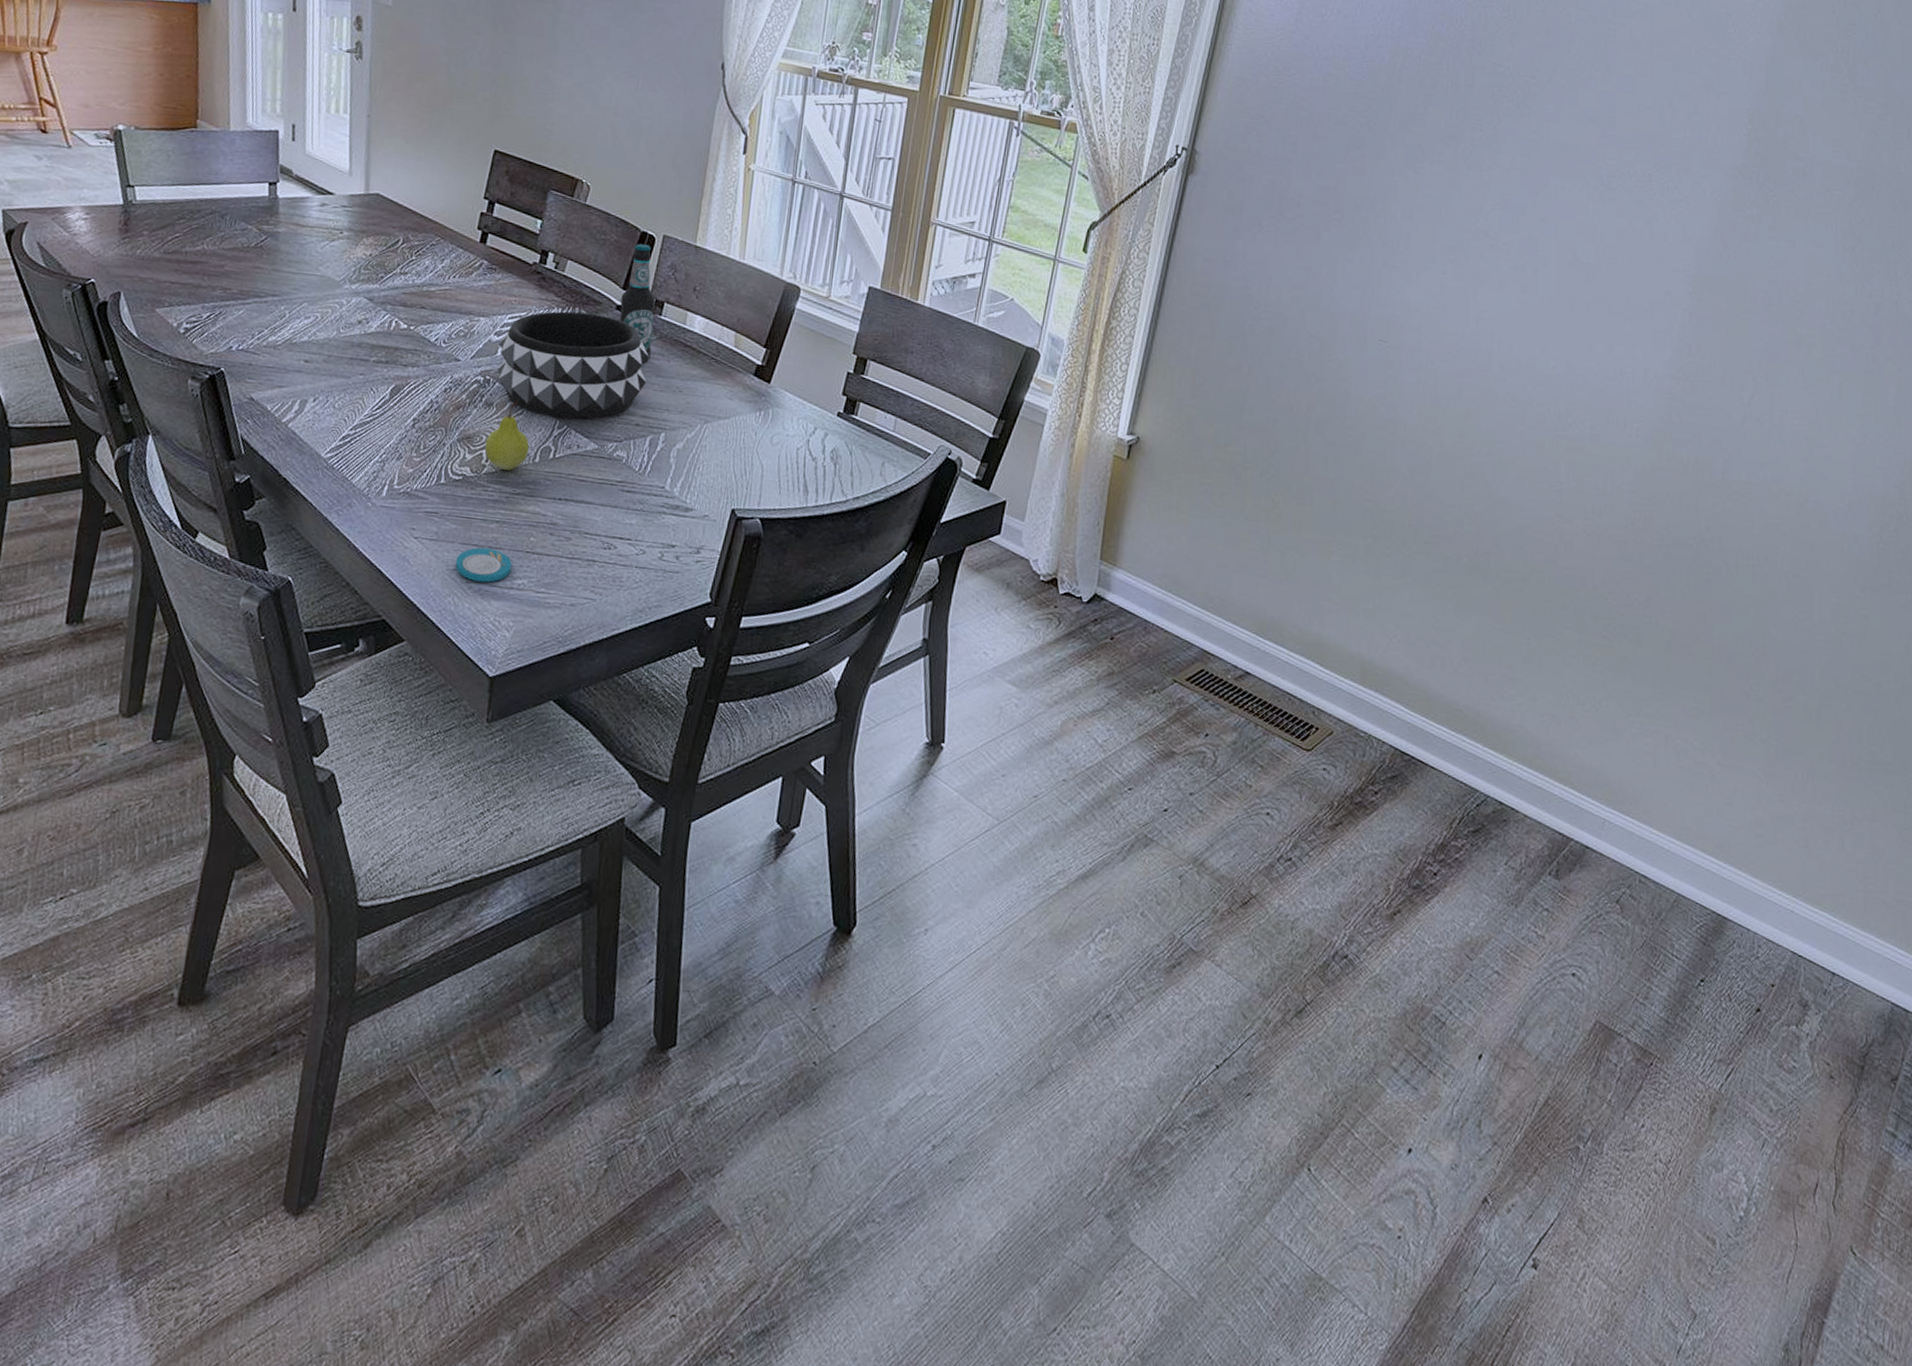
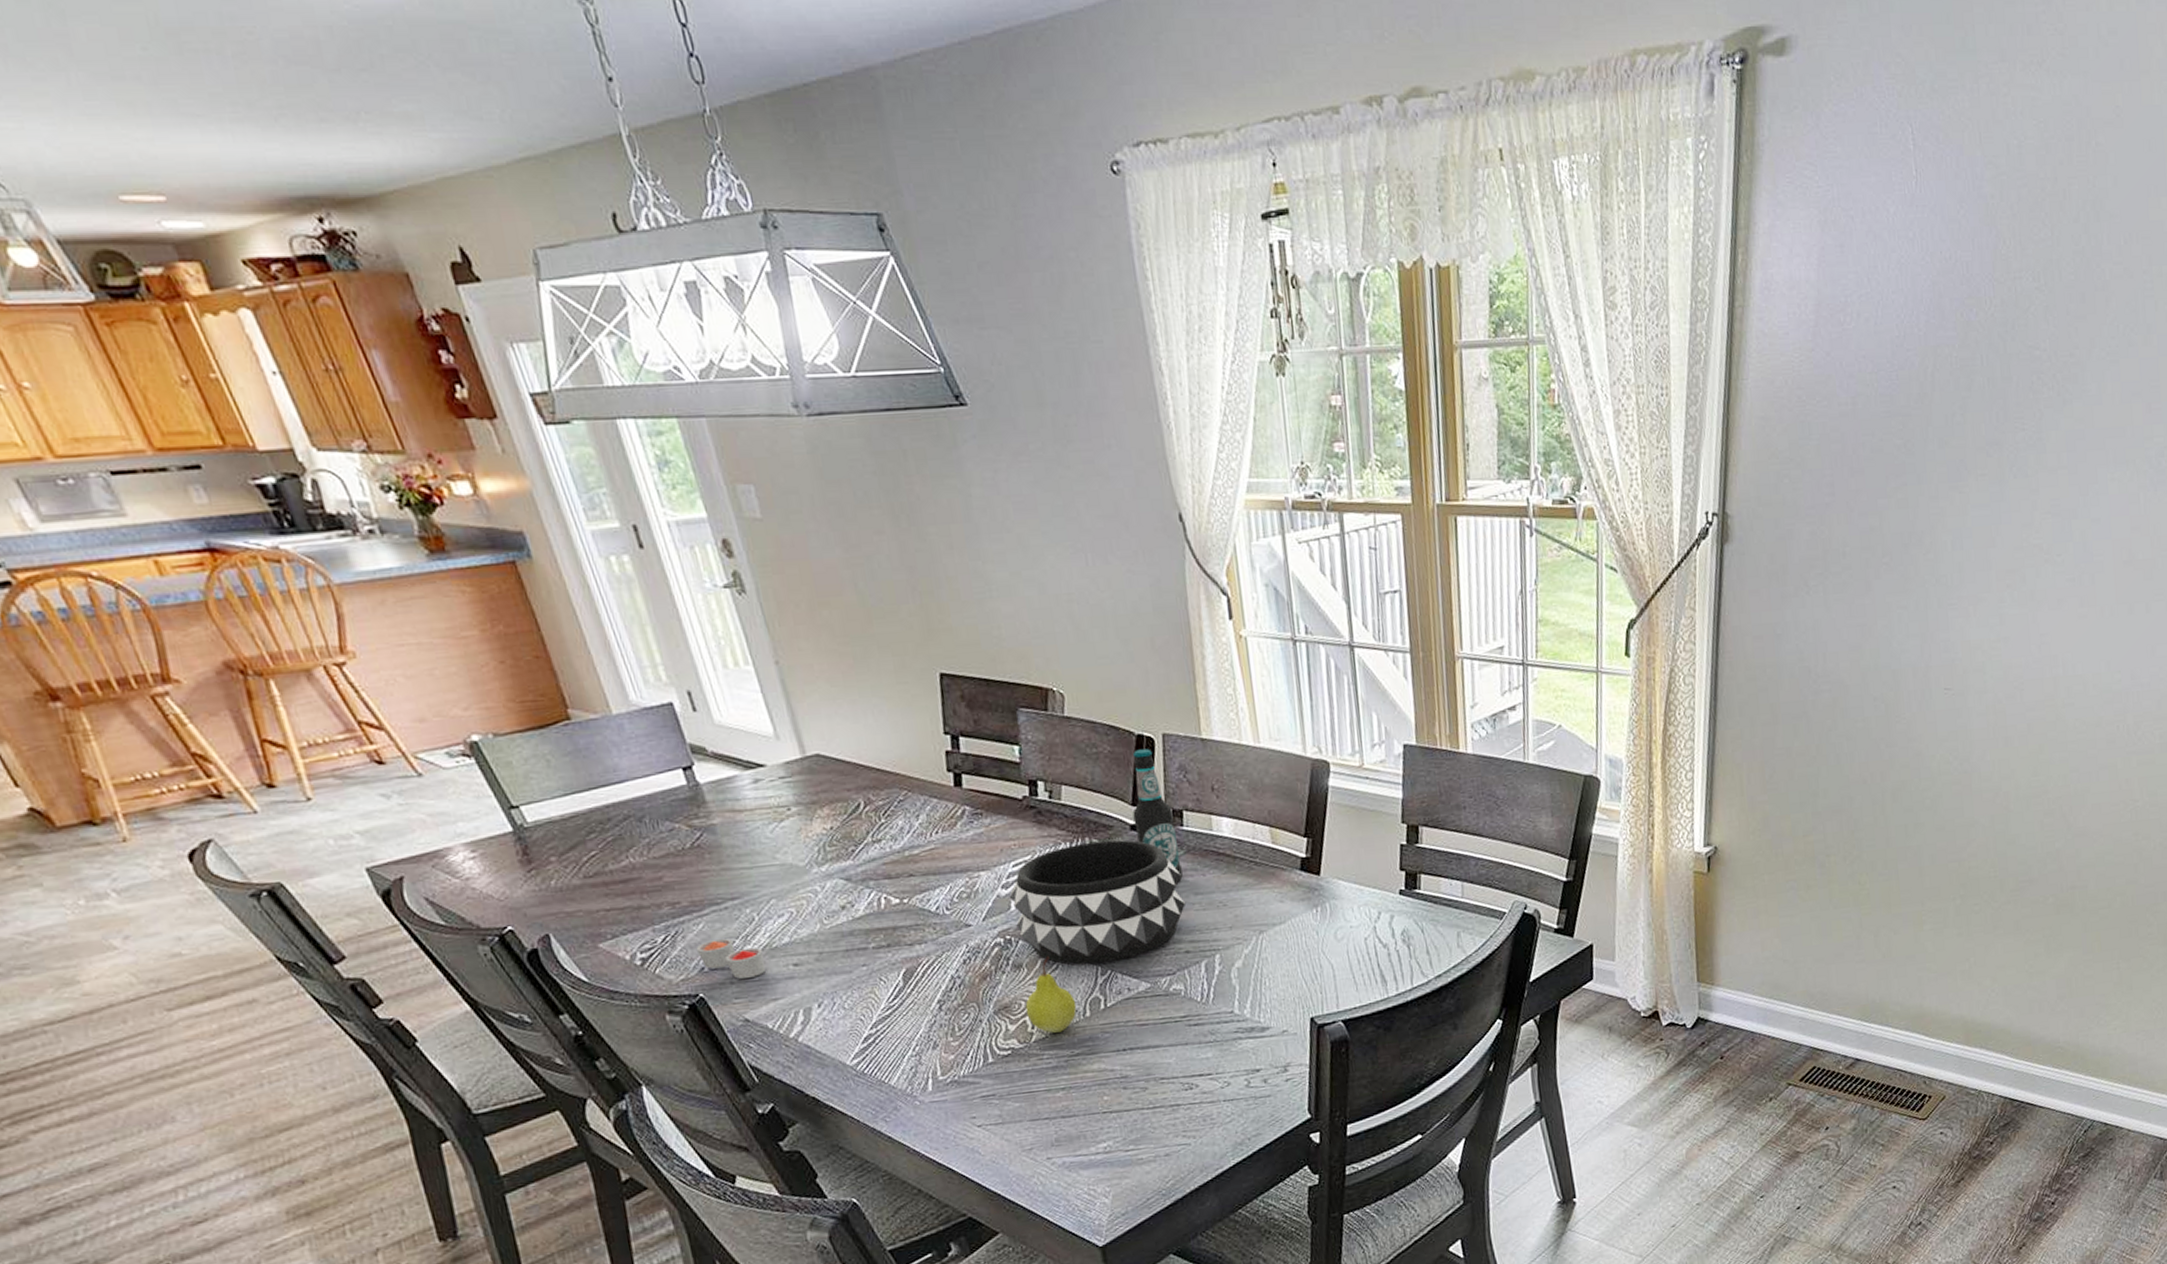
candle: none [230,325,283,364] -> present [696,938,766,979]
plate: present [455,547,512,583] -> none [1029,1118,1093,1156]

